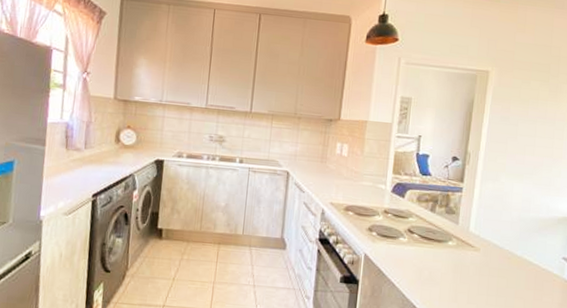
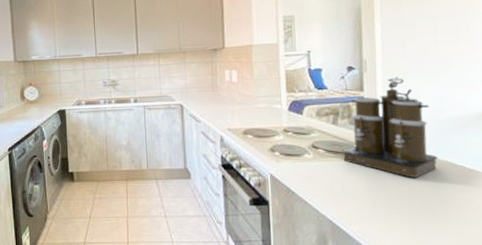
coffee maker: none [434,173,519,272] -> present [341,76,438,178]

